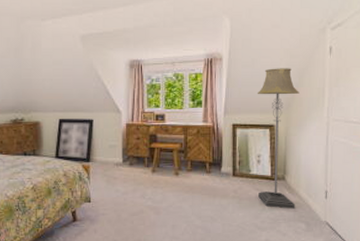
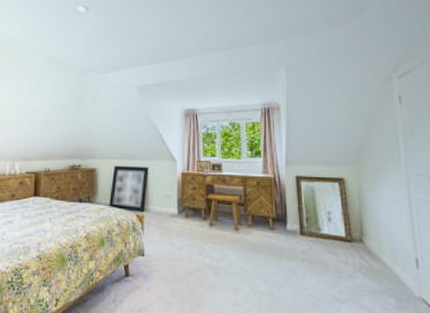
floor lamp: present [257,68,299,209] -> none [320,118,380,278]

